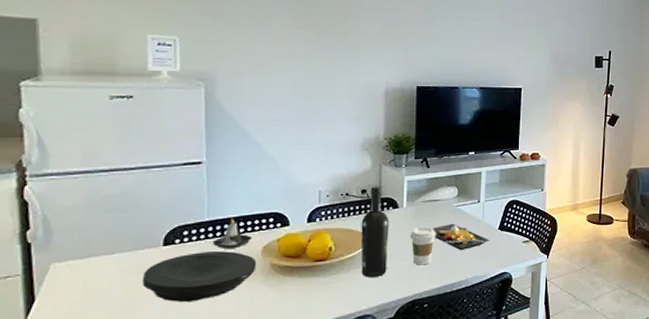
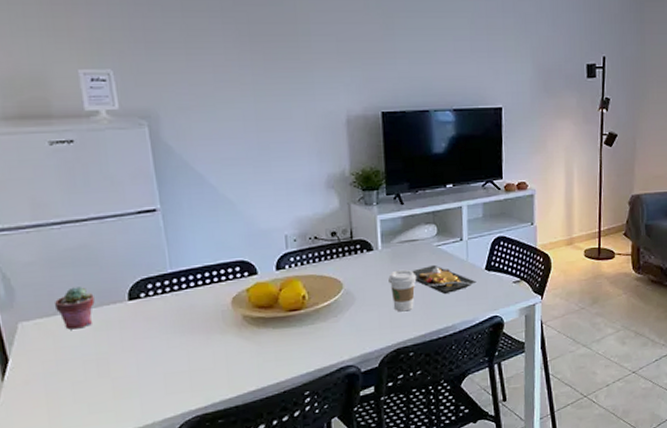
potted succulent: none [91,231,130,272] -> present [55,287,95,330]
plate: present [142,251,257,303] -> none [111,303,228,358]
candle: present [213,218,253,249] -> none [180,268,221,302]
wine bottle: present [360,186,389,278] -> none [334,227,367,327]

